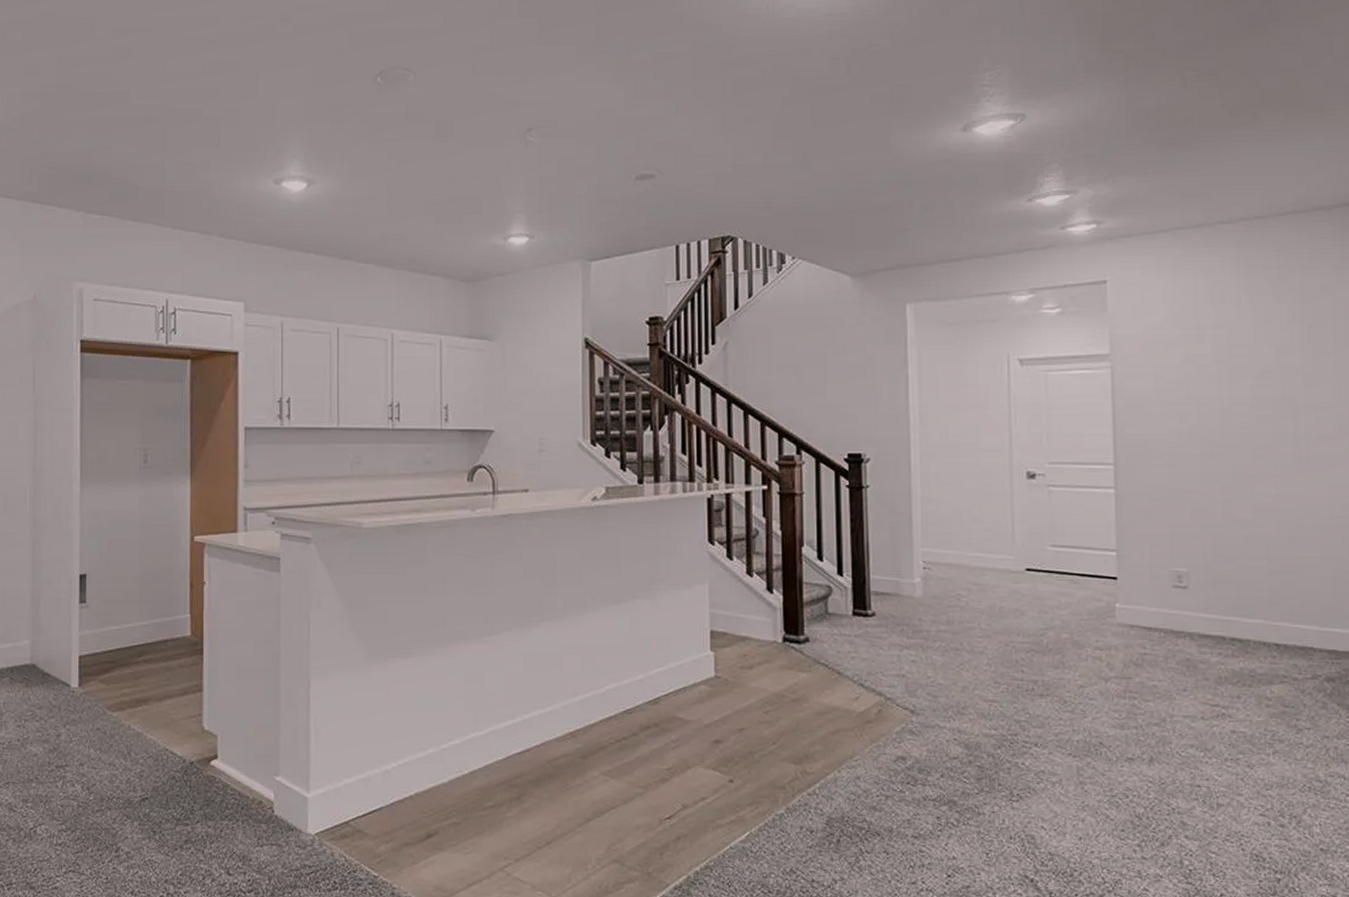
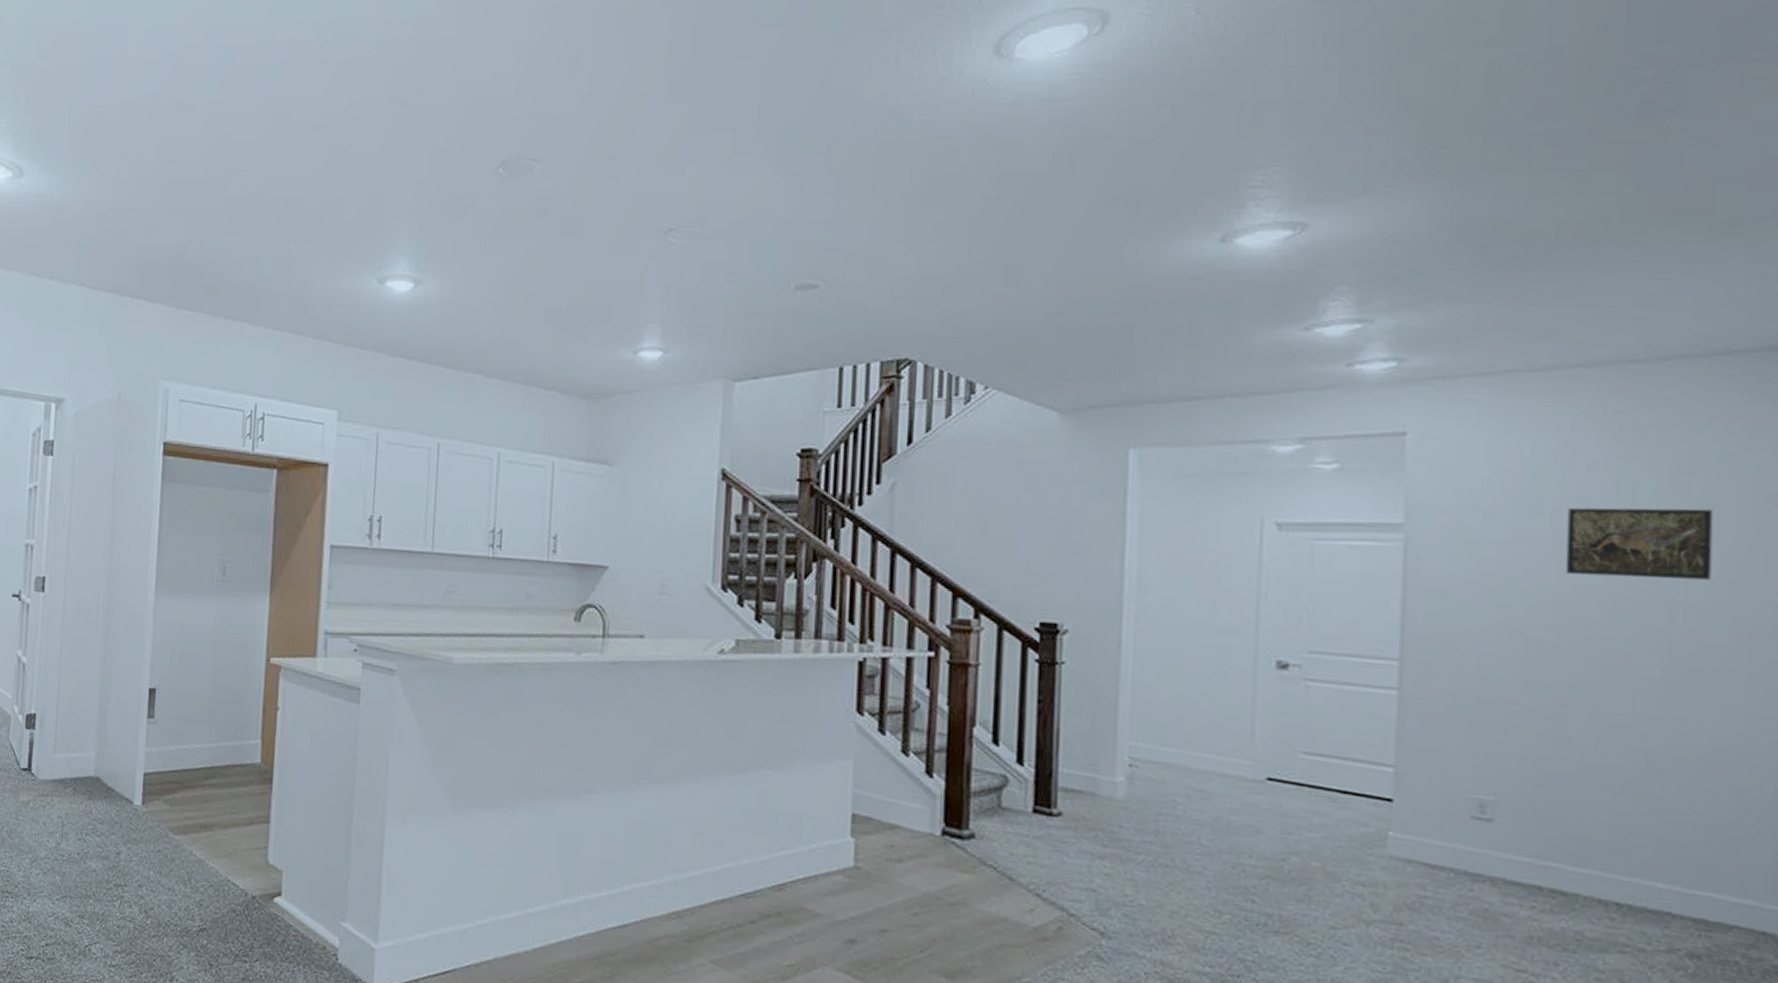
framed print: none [1222,330,1321,387] -> present [1565,507,1713,580]

